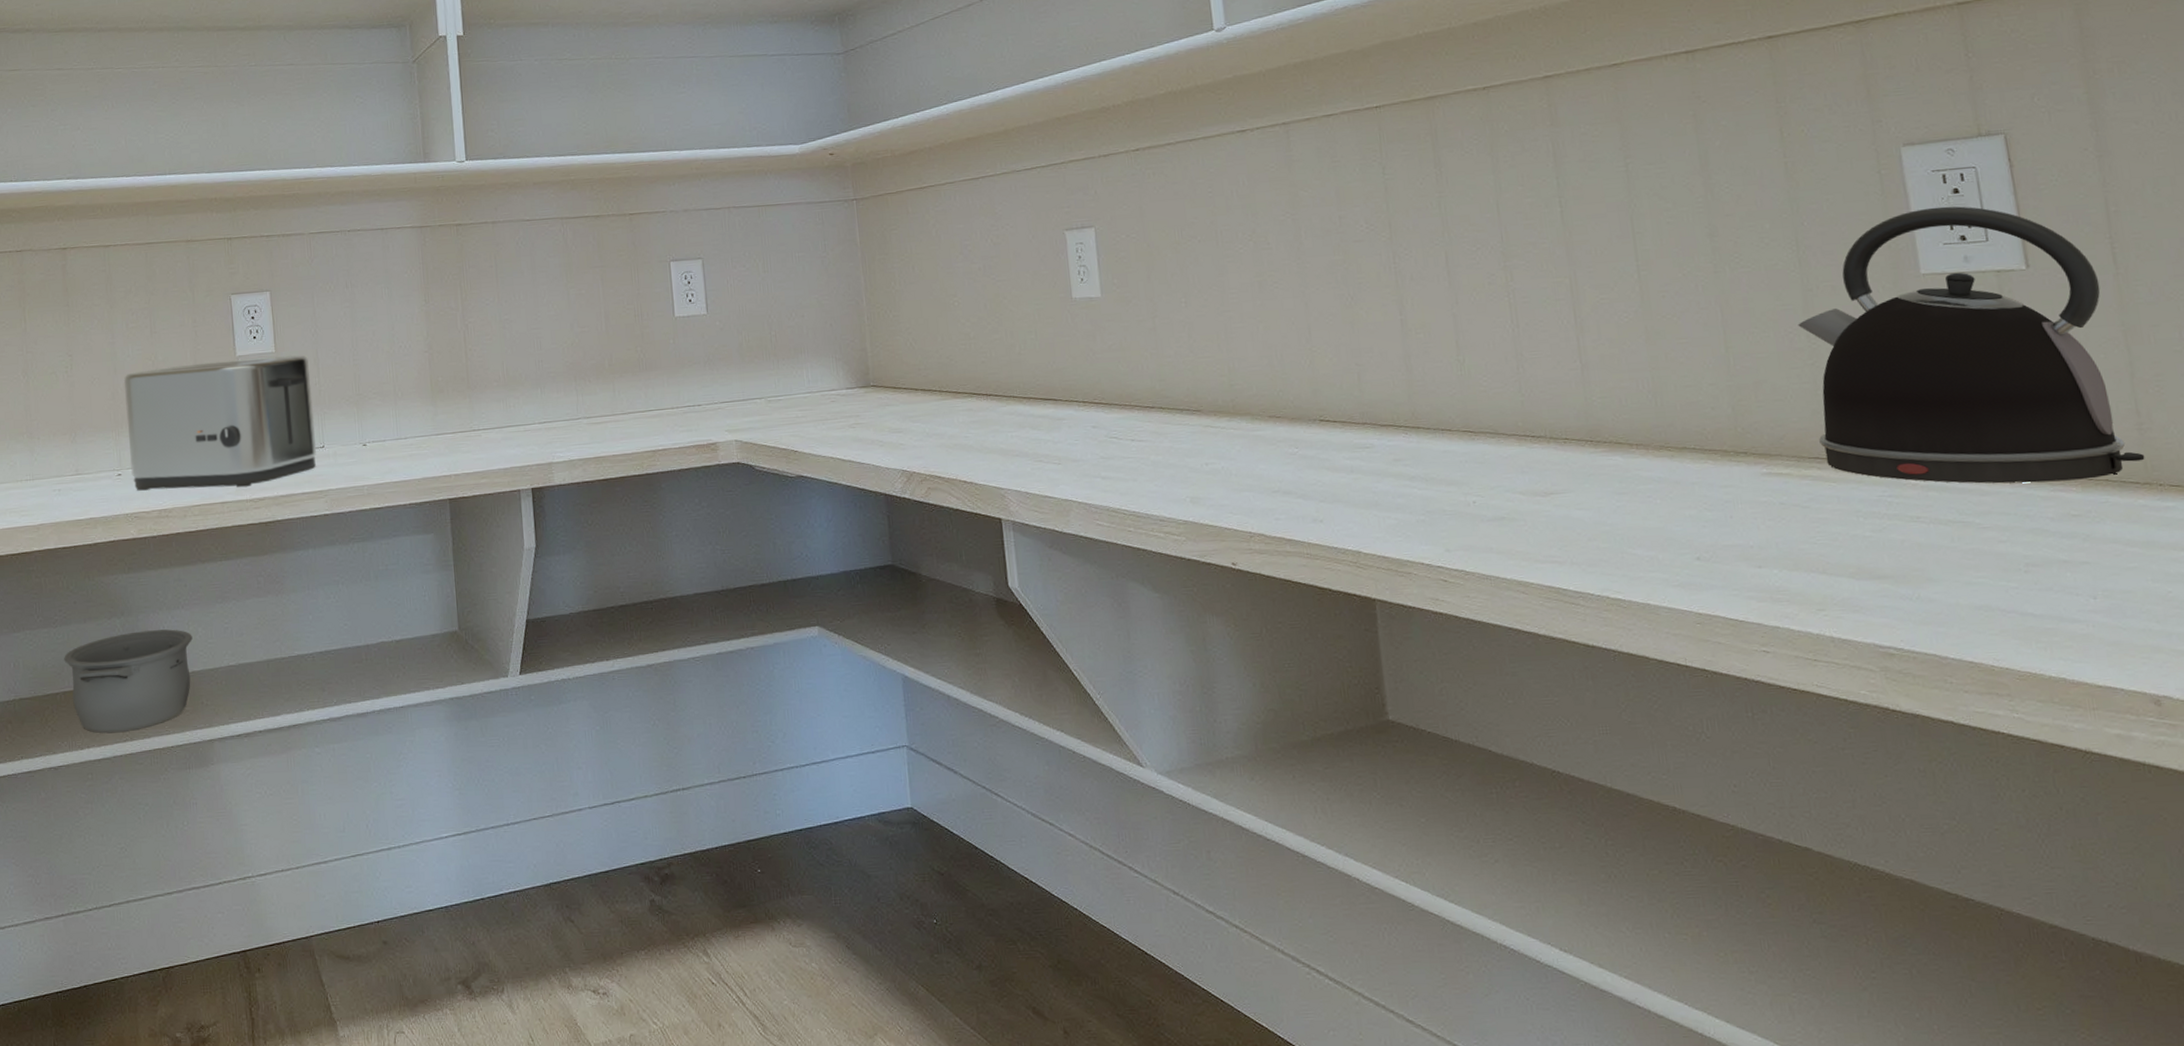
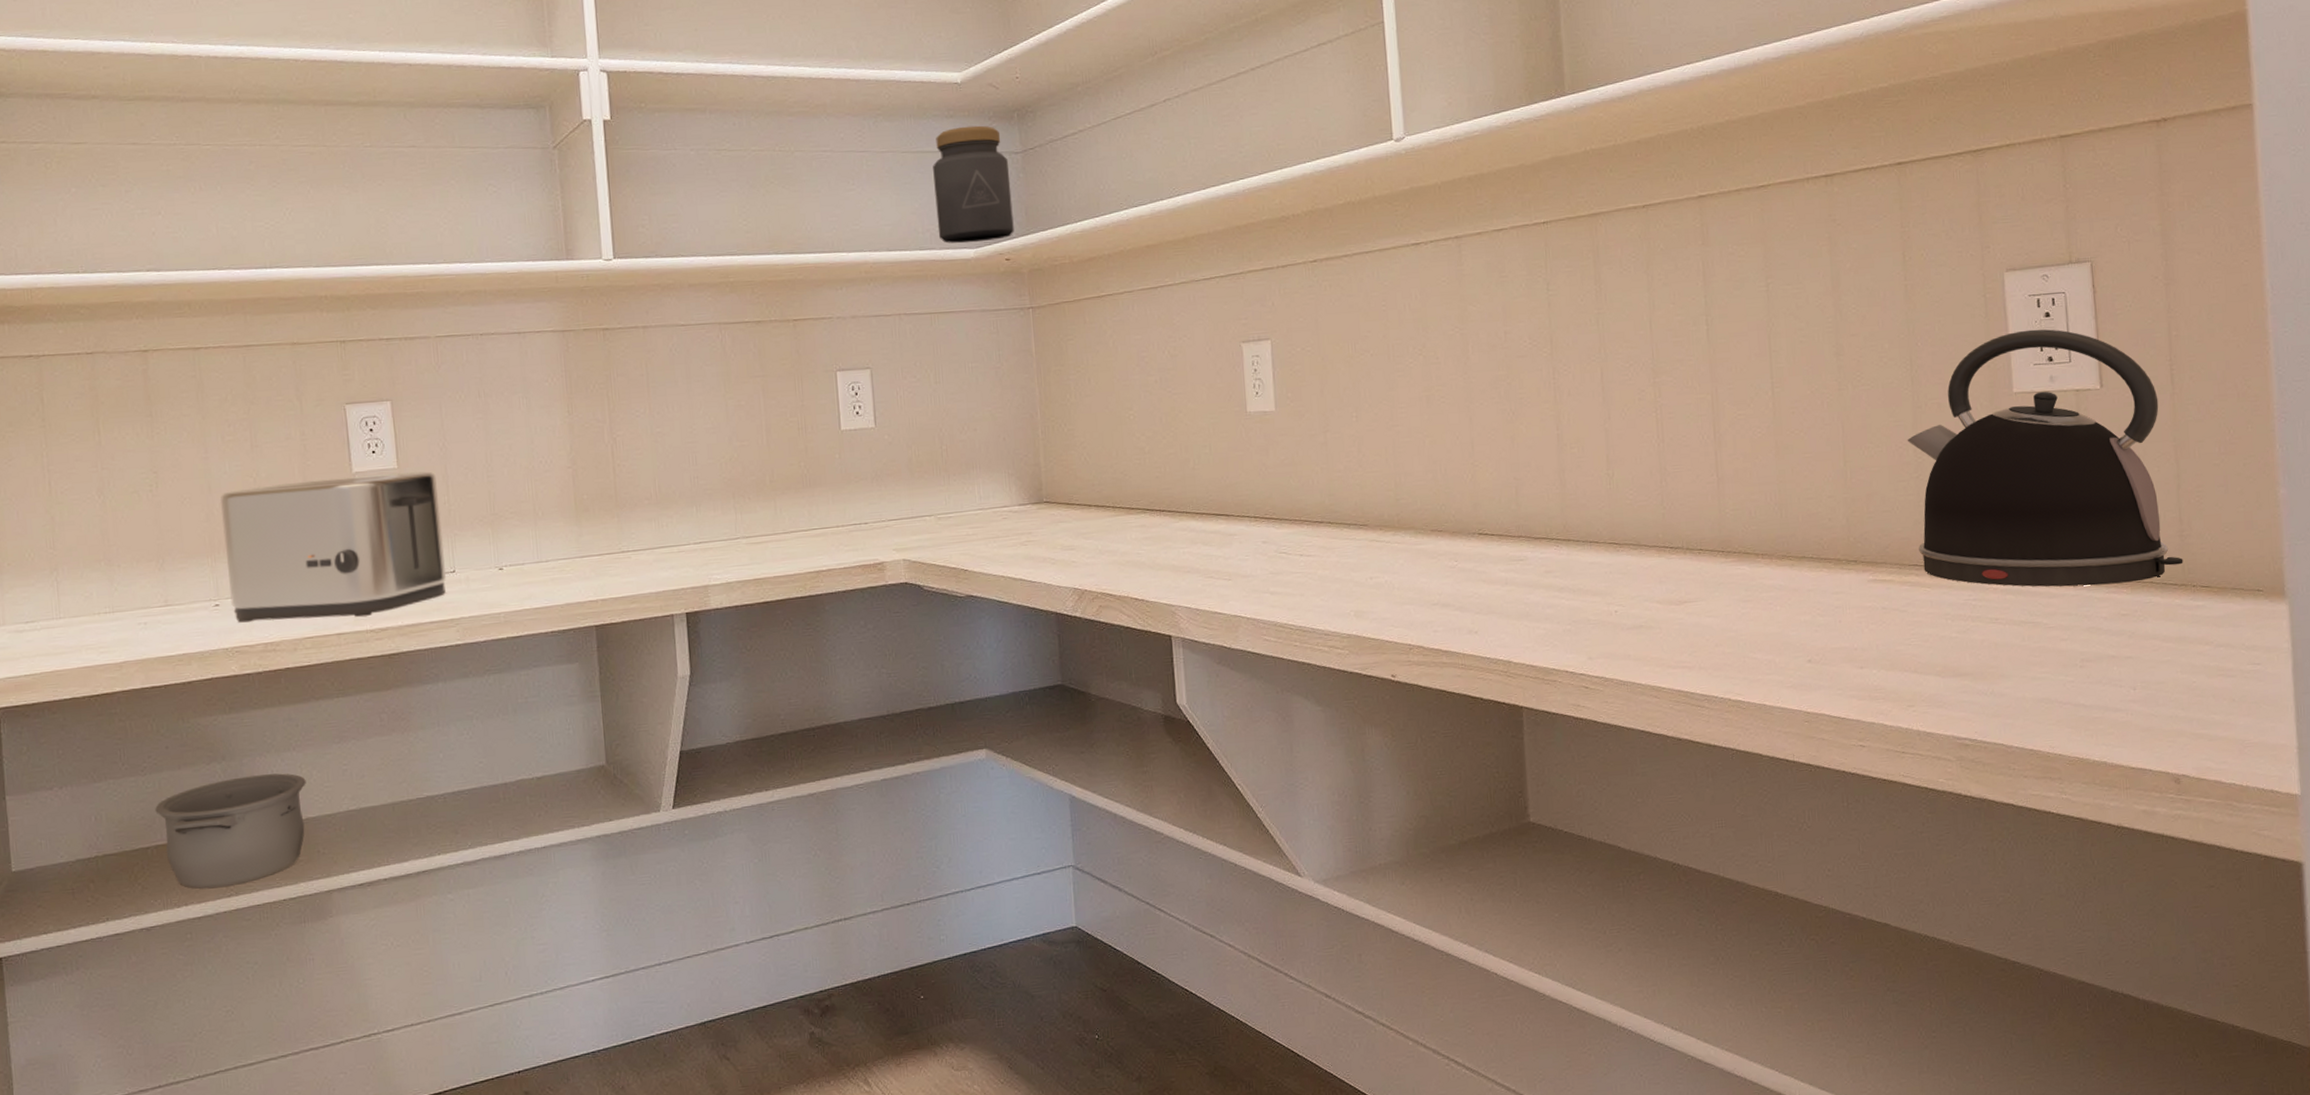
jar: none [758,29,837,140] -> present [933,125,1014,244]

